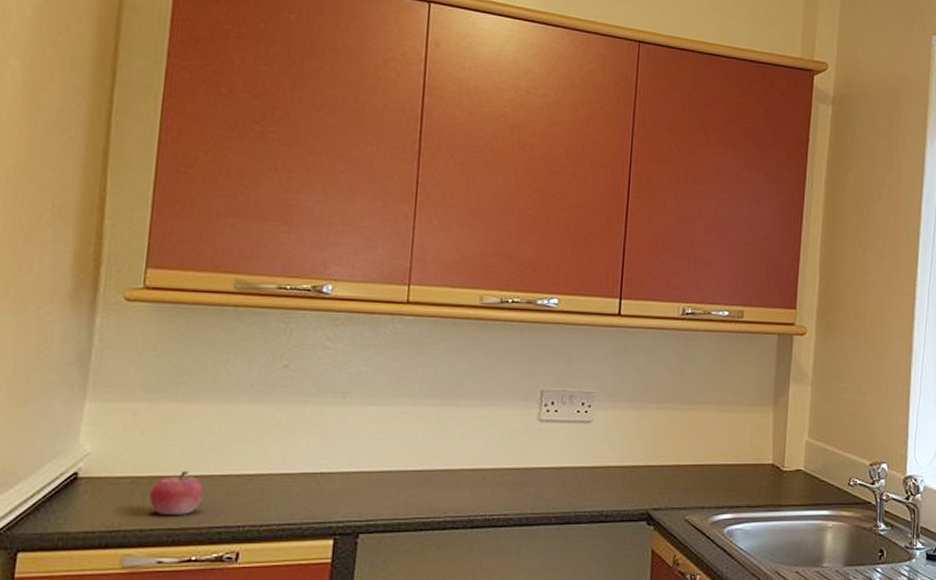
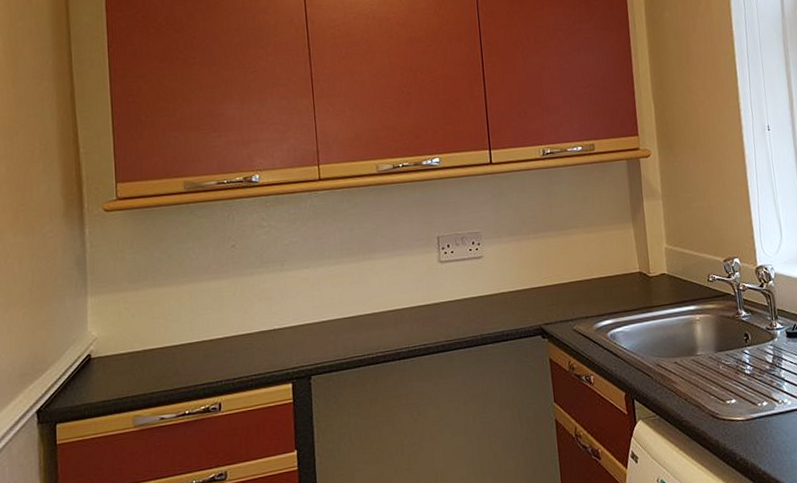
fruit: present [150,470,204,514] -> none [147,341,187,380]

